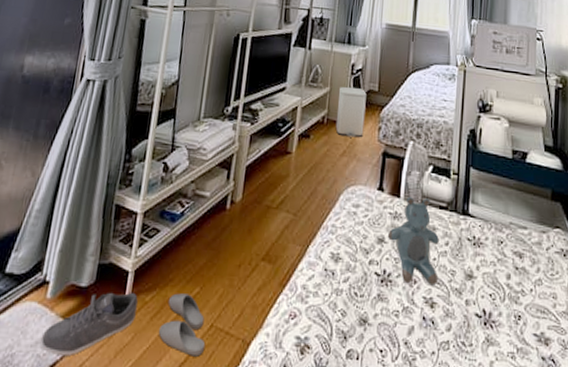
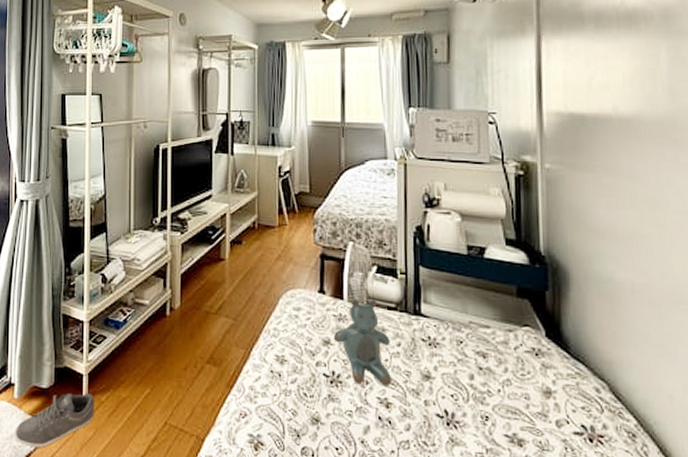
slippers: present [158,293,206,357] -> none [117,394,162,451]
pedal bin: present [335,86,367,138] -> none [267,189,298,241]

